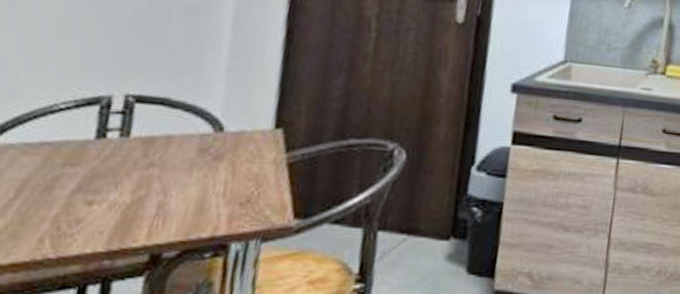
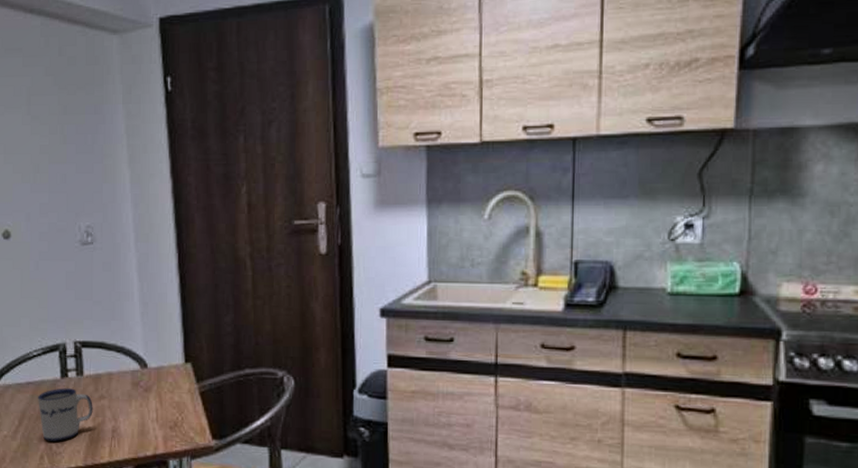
mug: none [49,151,137,220] -> present [38,388,93,442]

